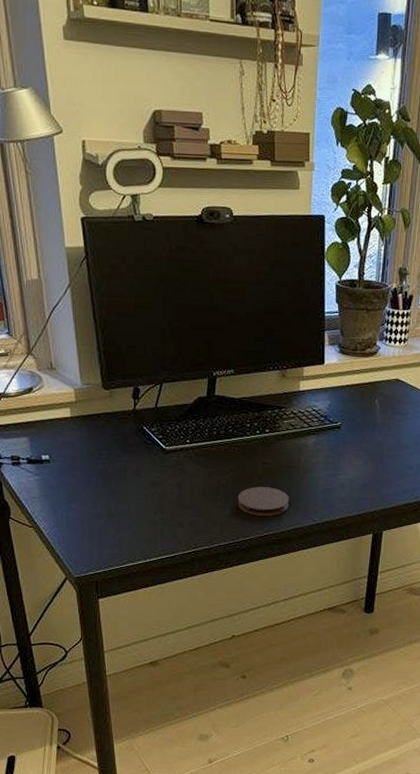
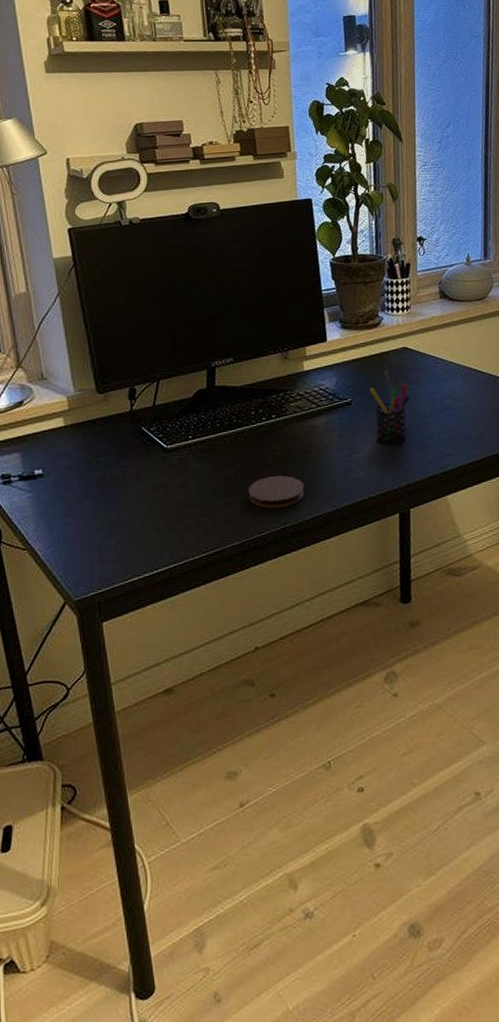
pen holder: none [359,414,396,472] -> present [369,384,410,447]

